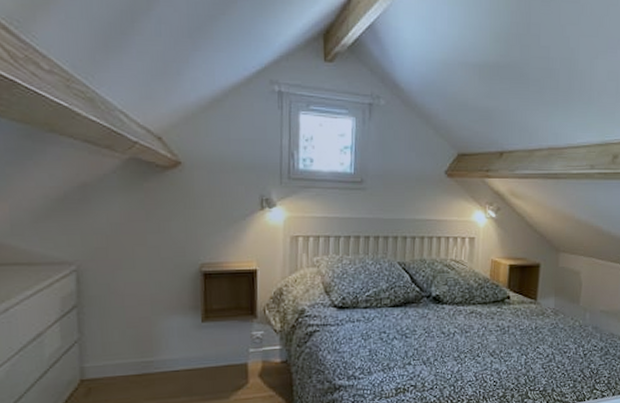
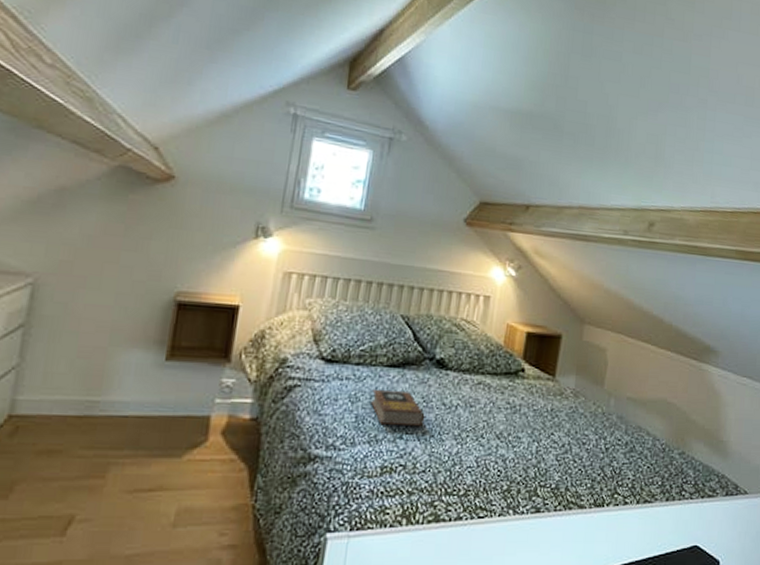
book: none [381,326,428,355] -> present [371,389,425,426]

